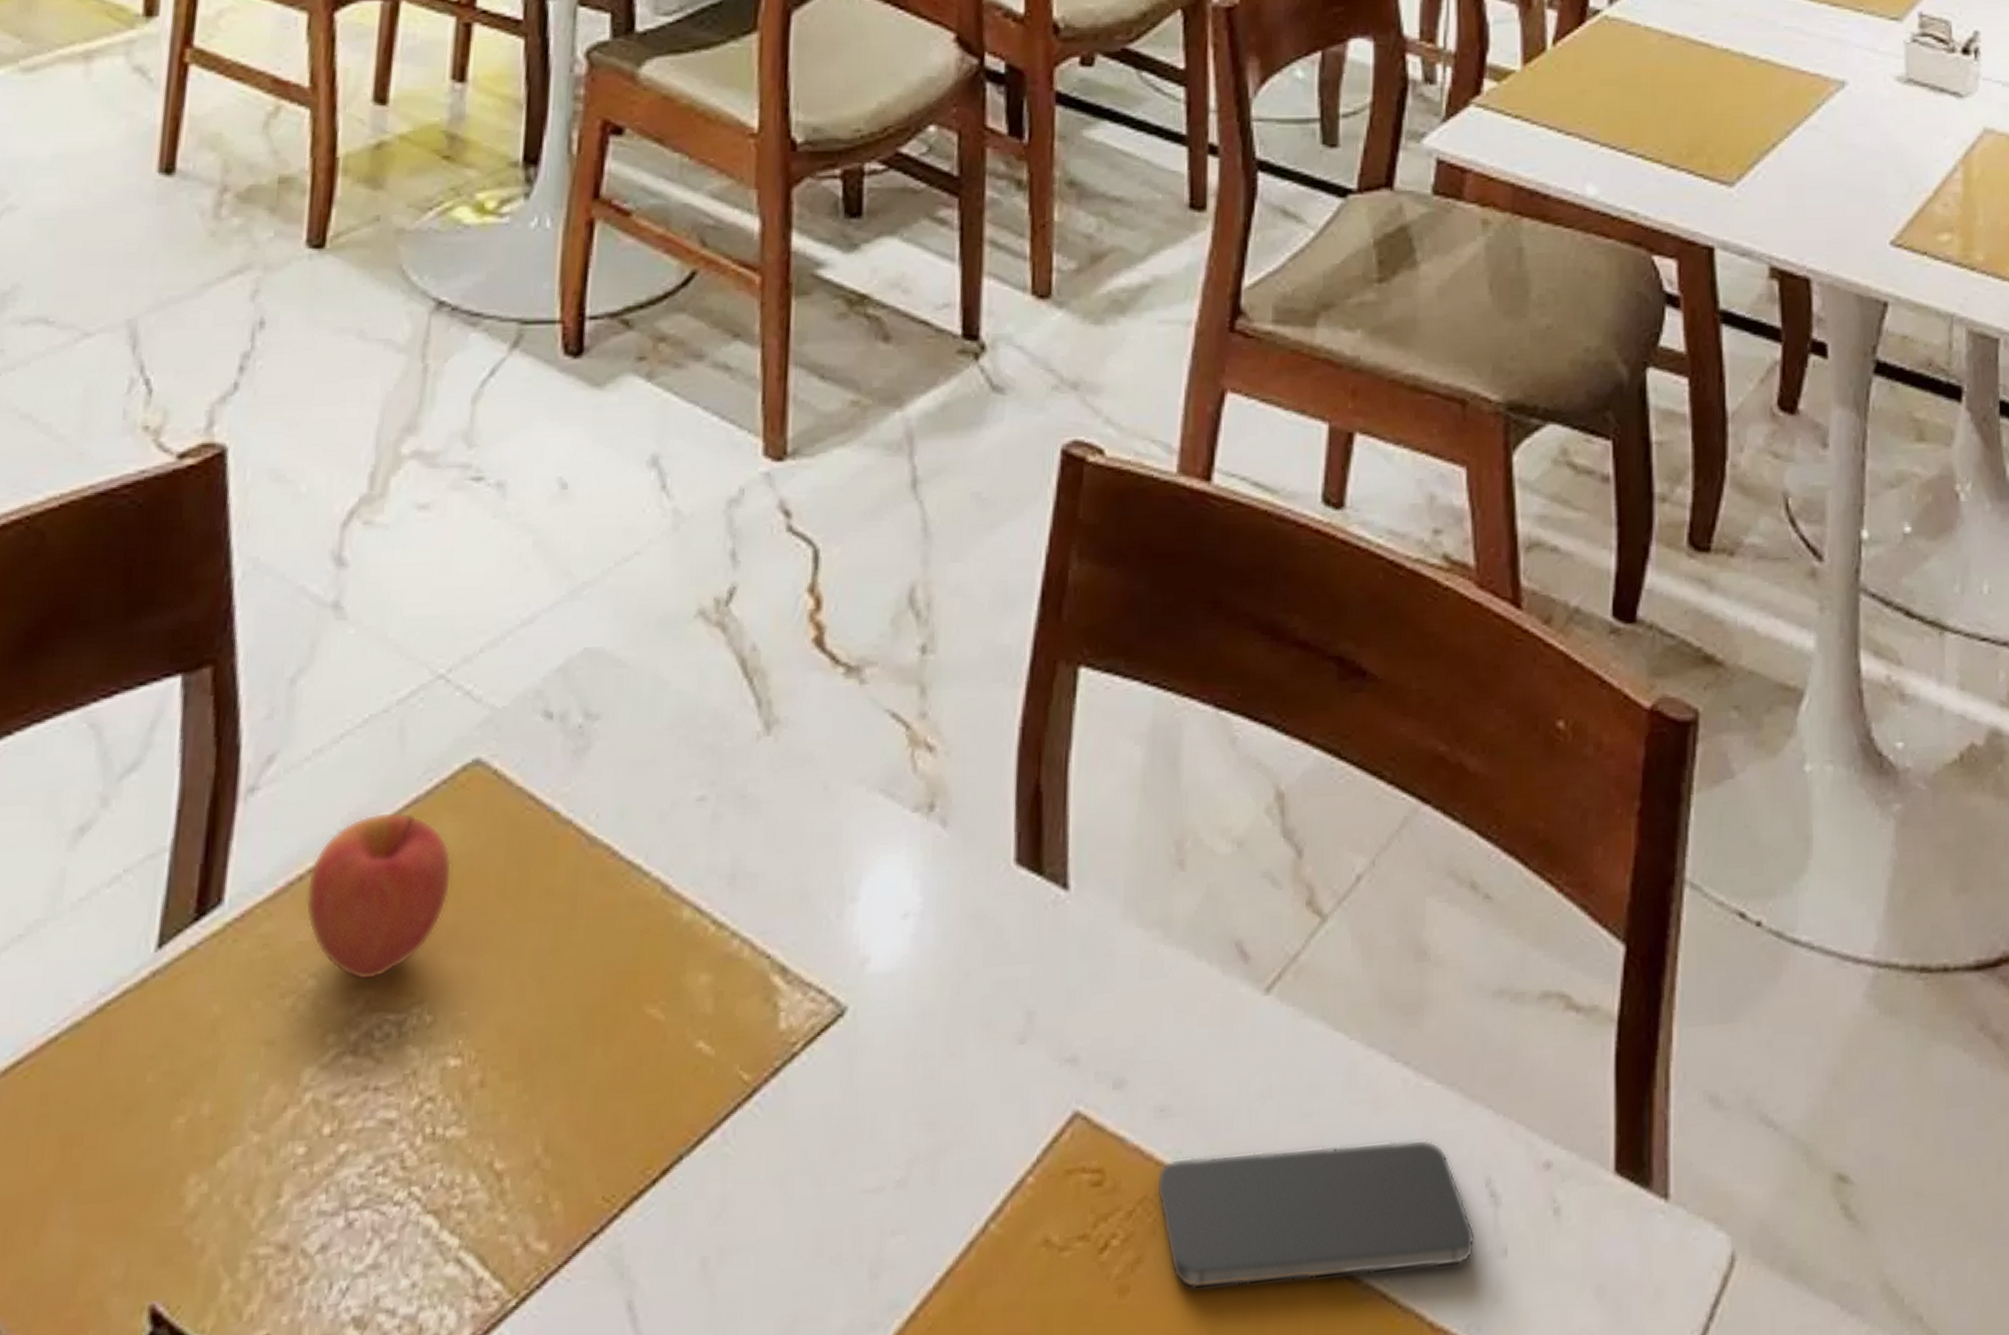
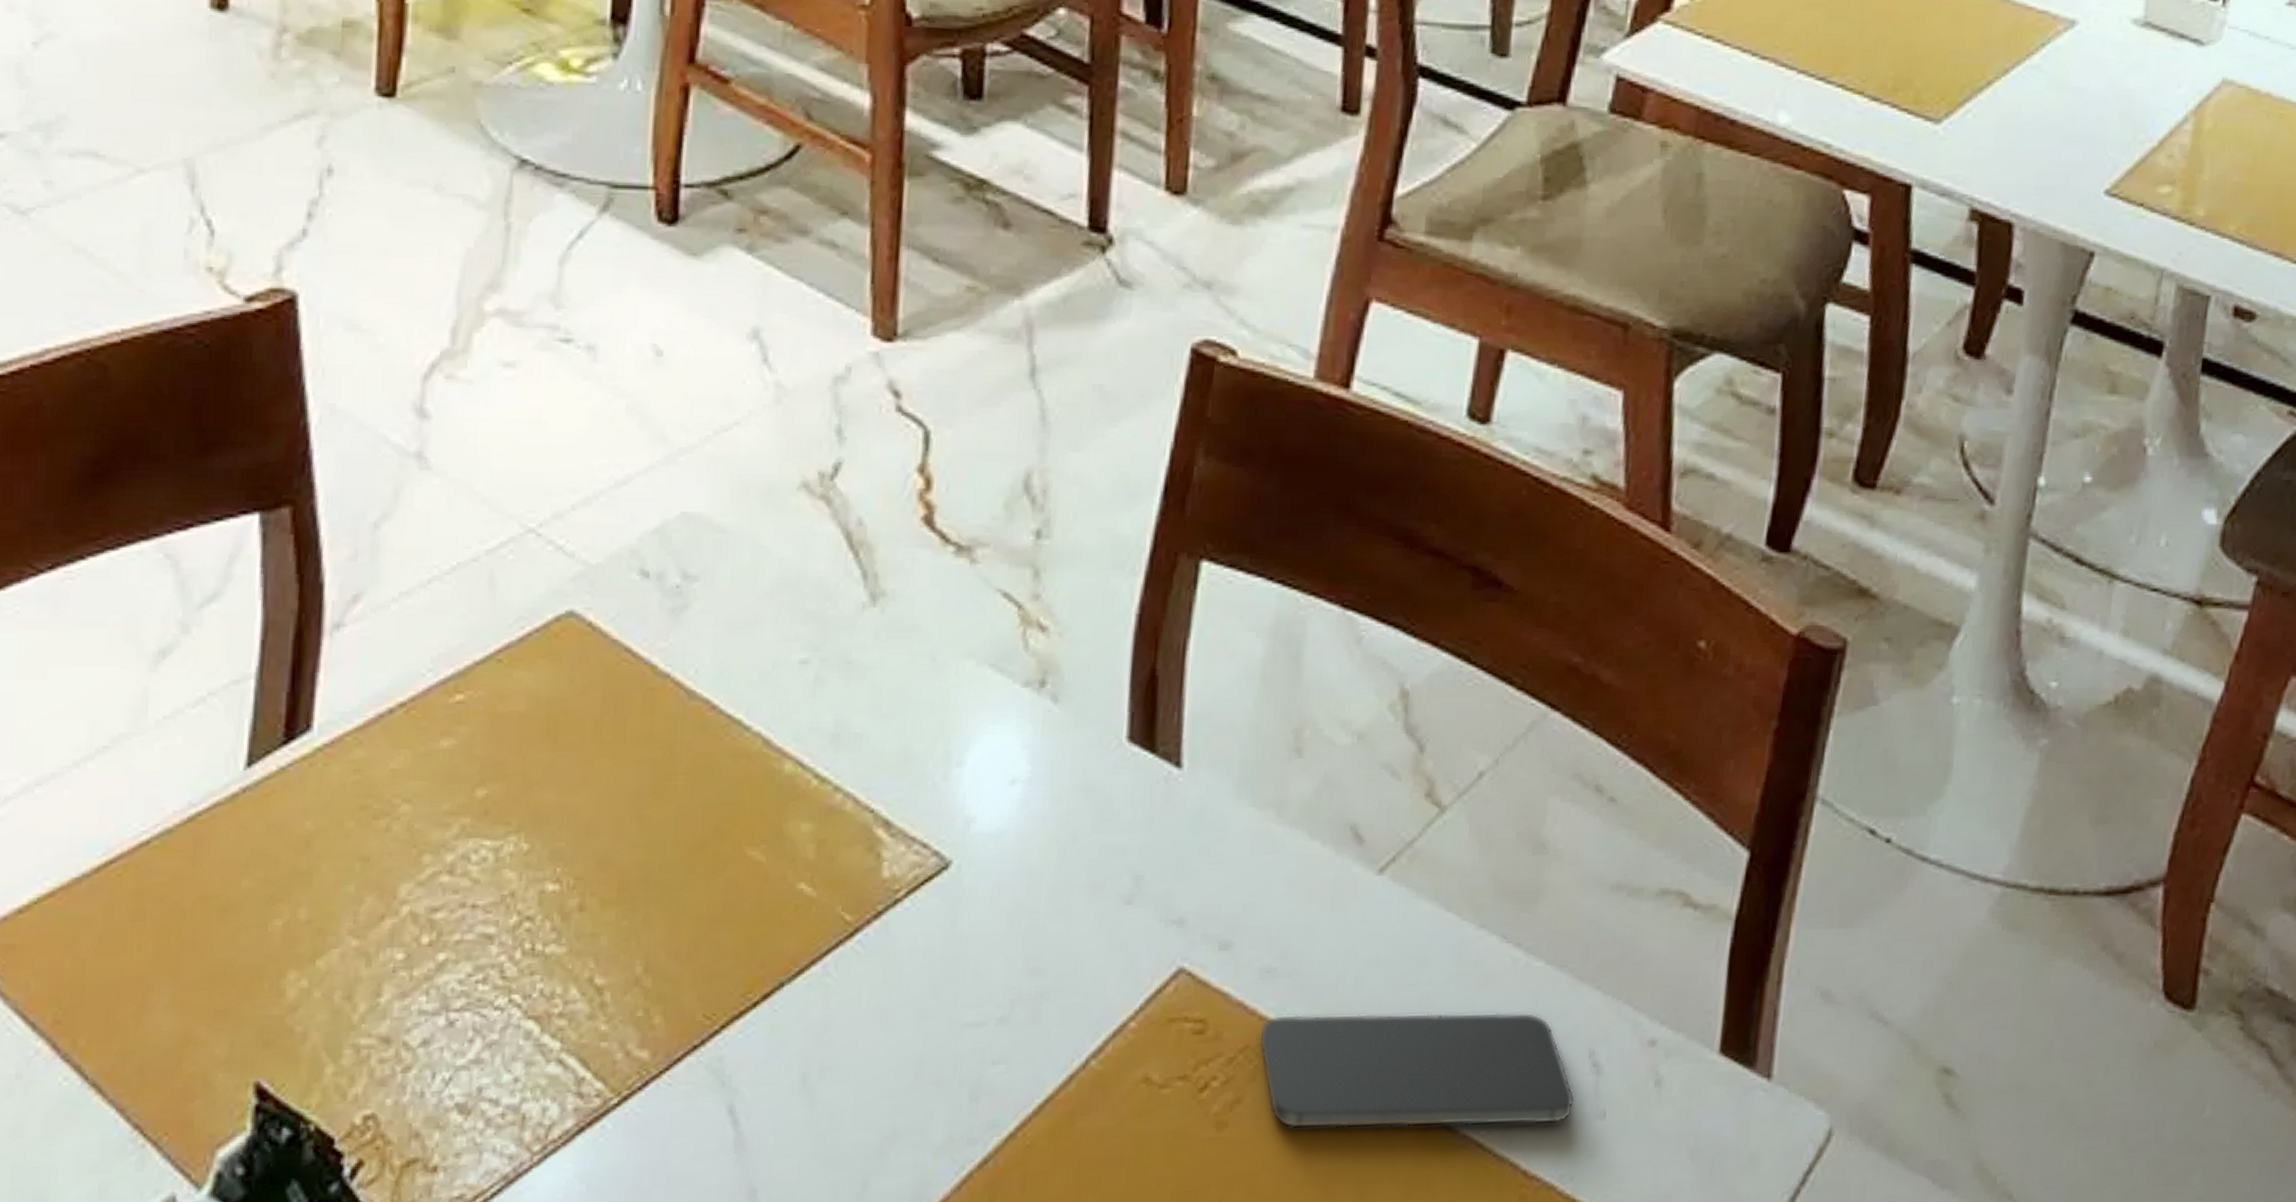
apple: present [305,812,453,980] -> none [396,656,547,808]

